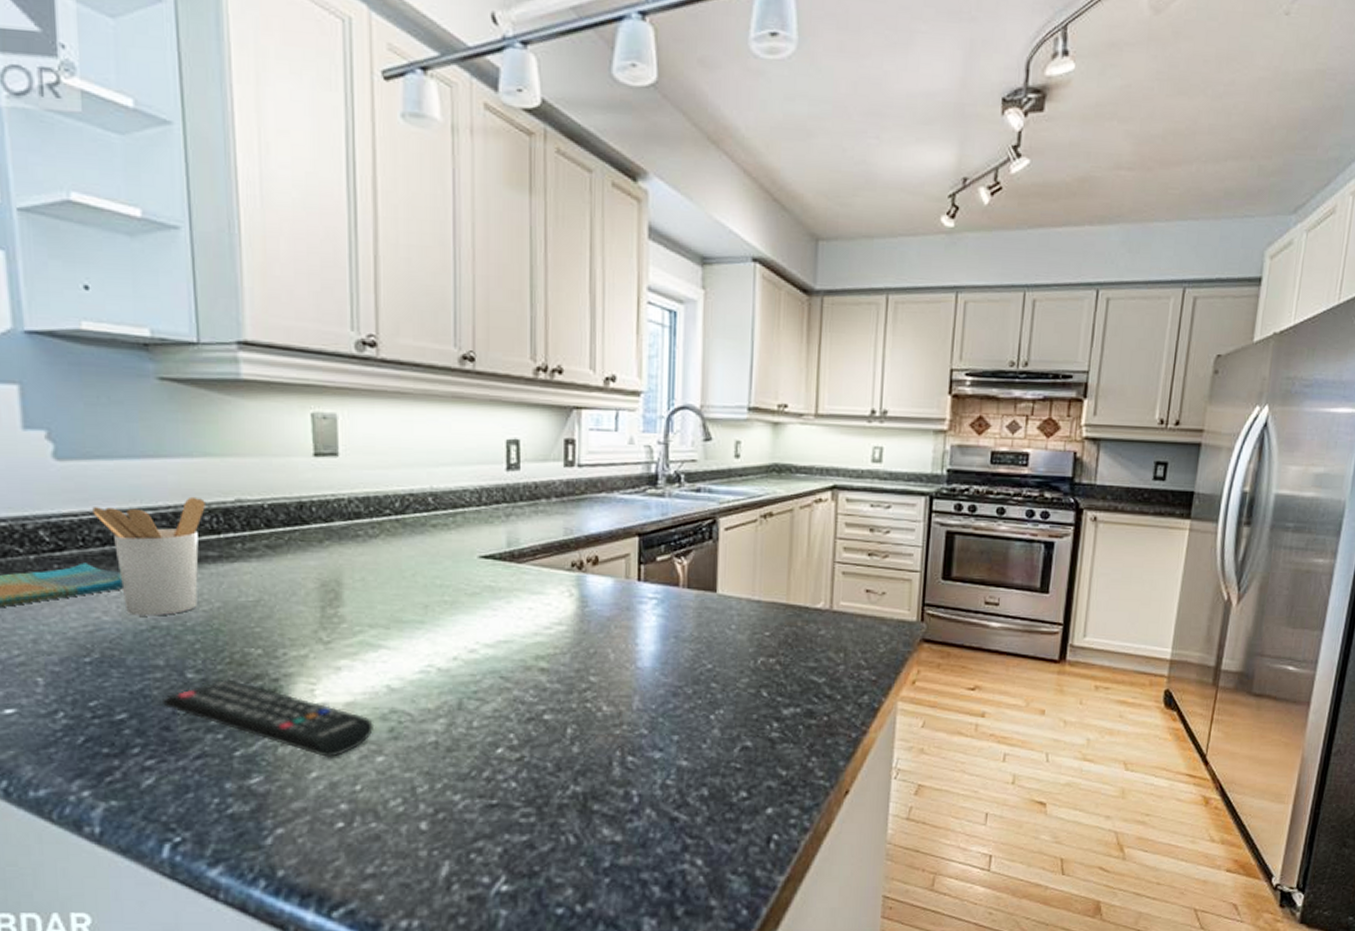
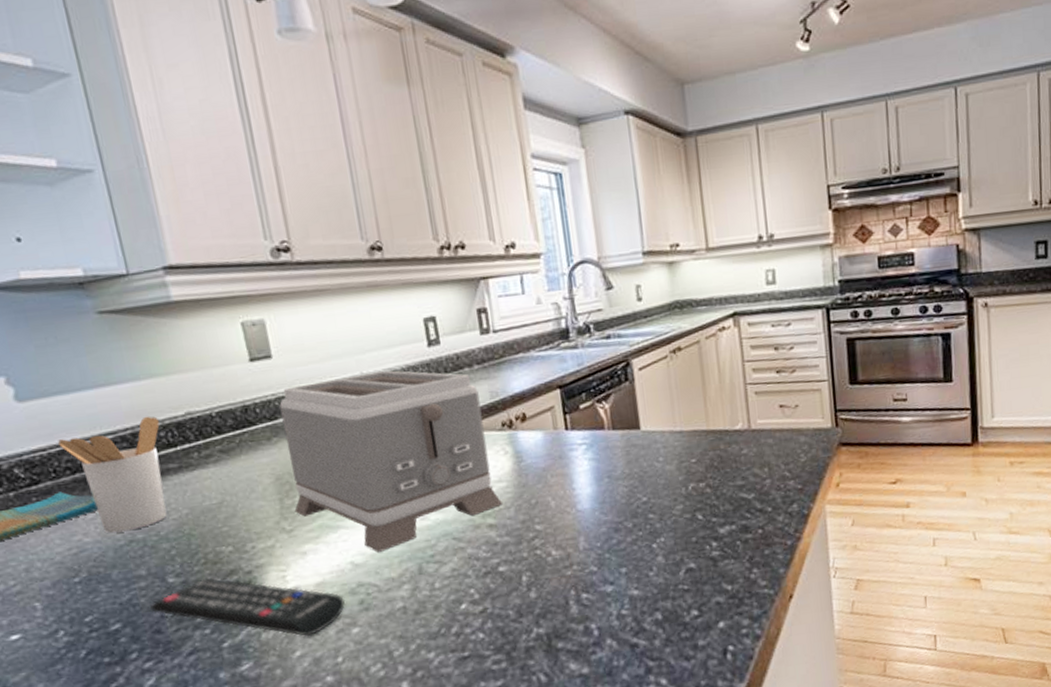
toaster: none [335,487,558,679] -> present [279,370,502,552]

